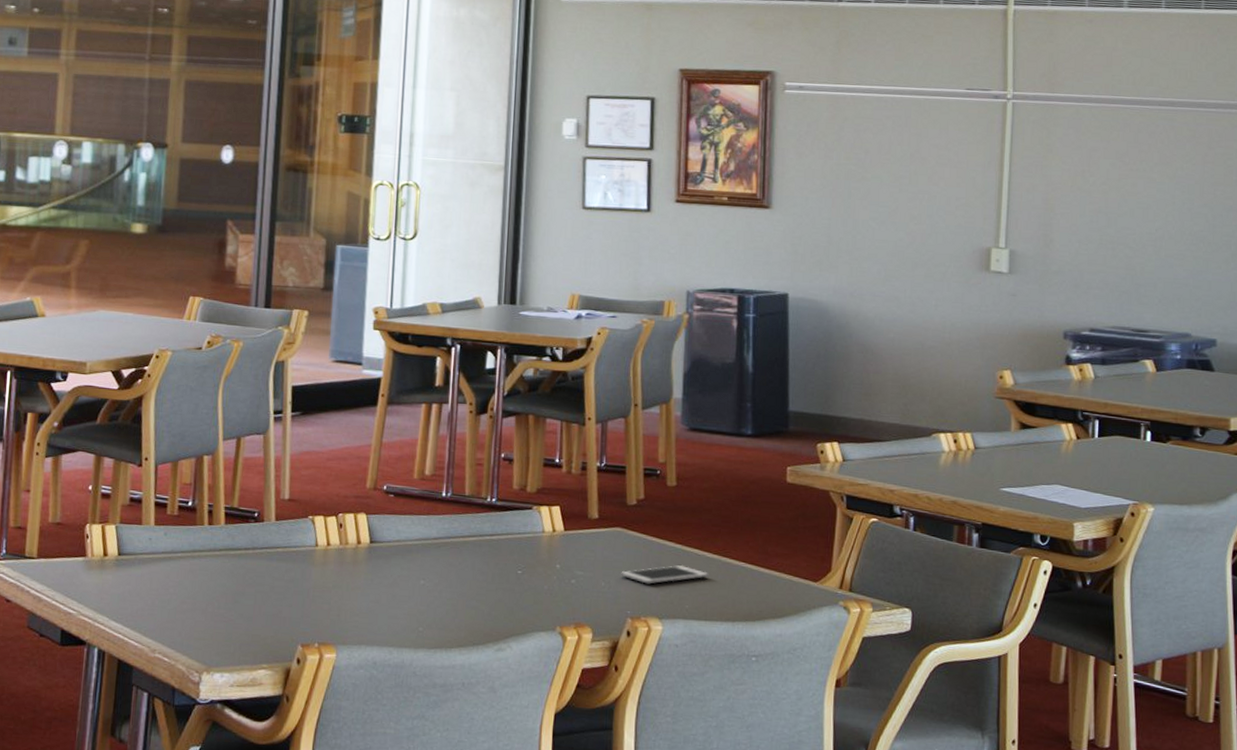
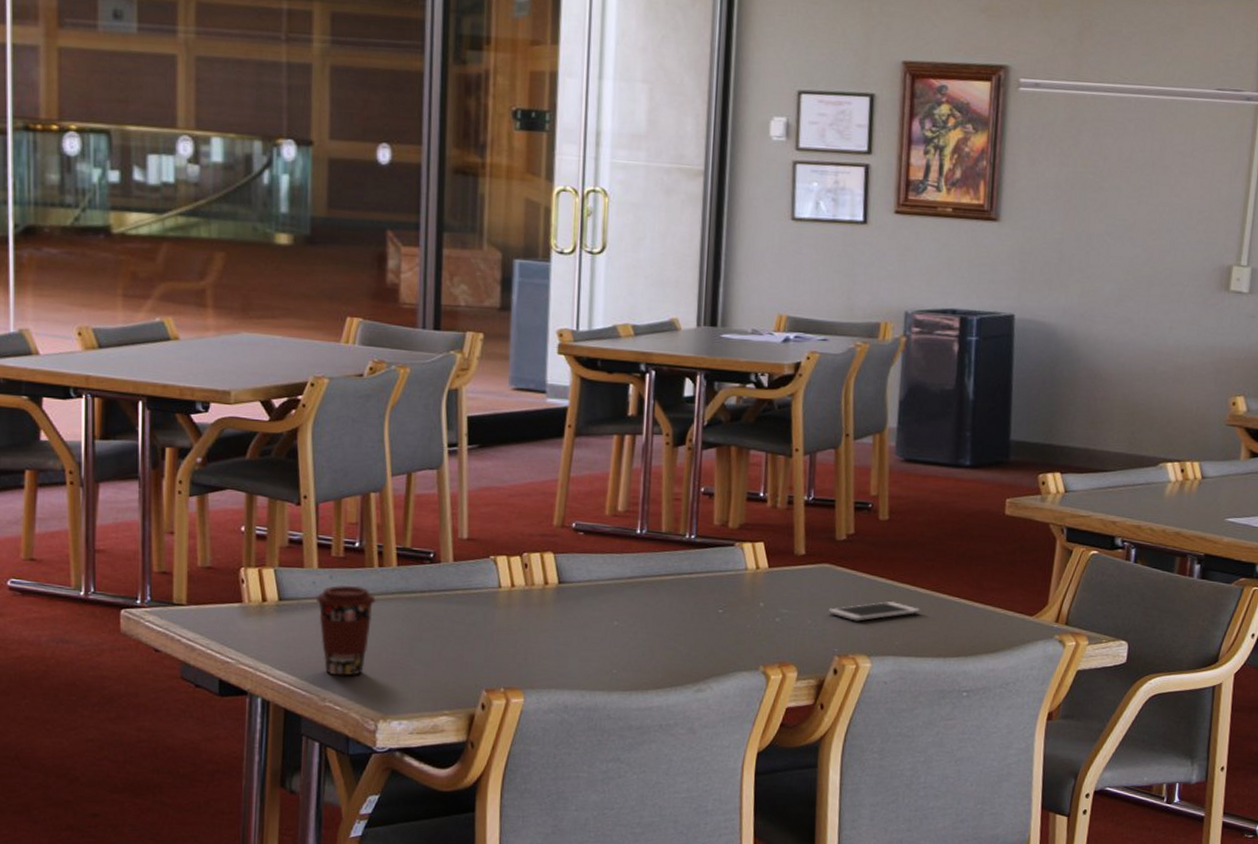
coffee cup: none [151,541,205,629] -> present [315,584,376,676]

